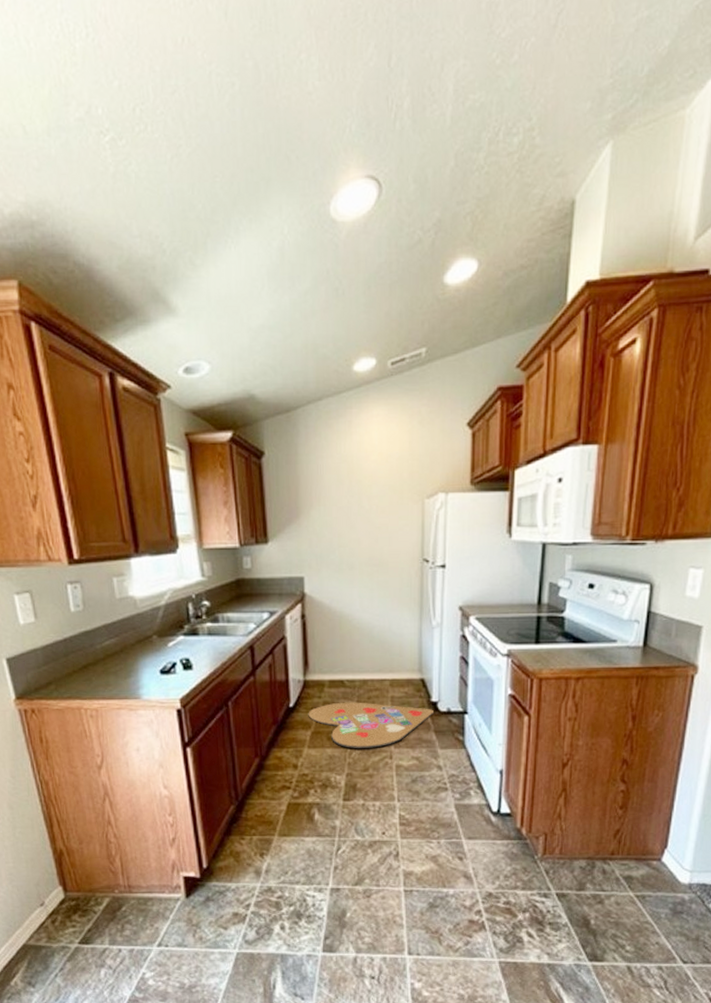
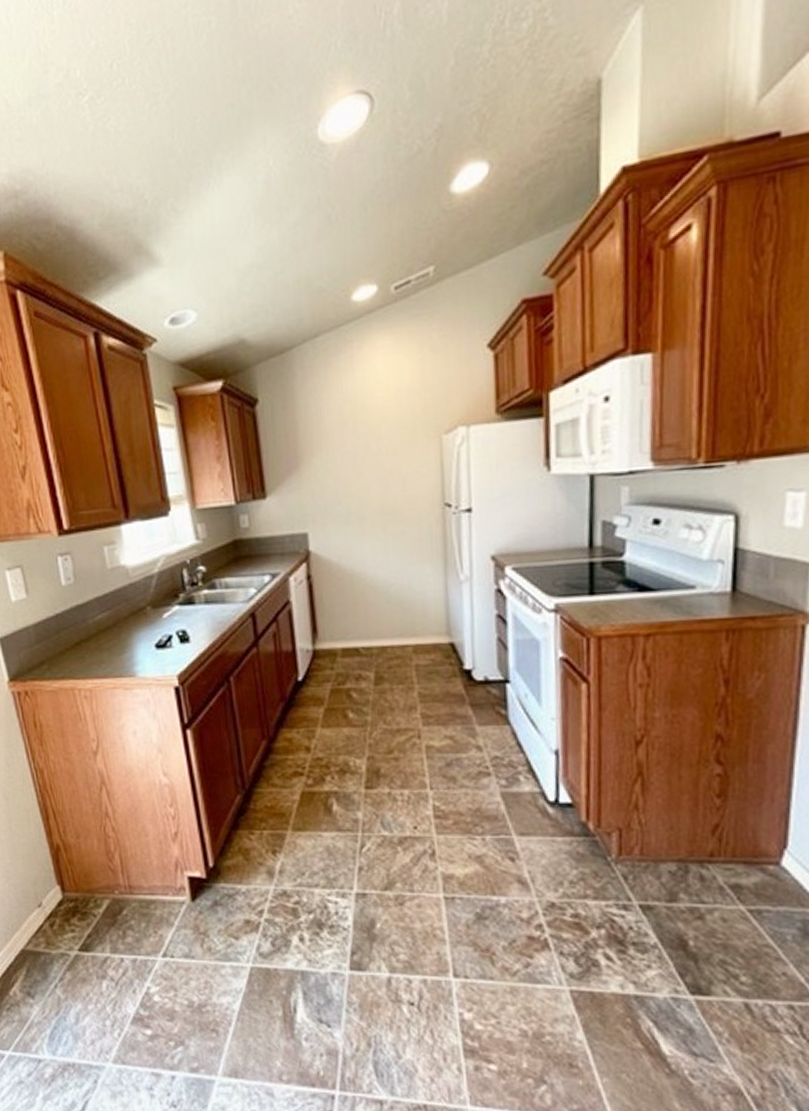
rug: present [308,702,433,748] -> none [319,672,468,727]

